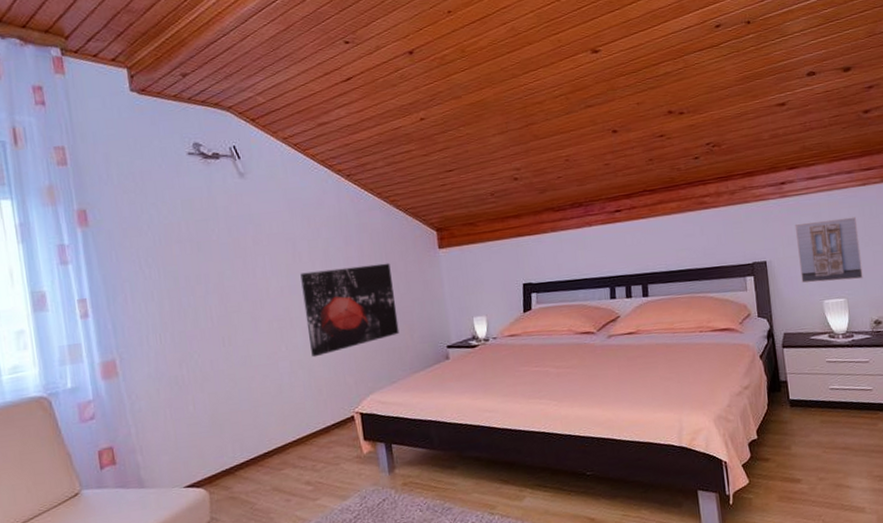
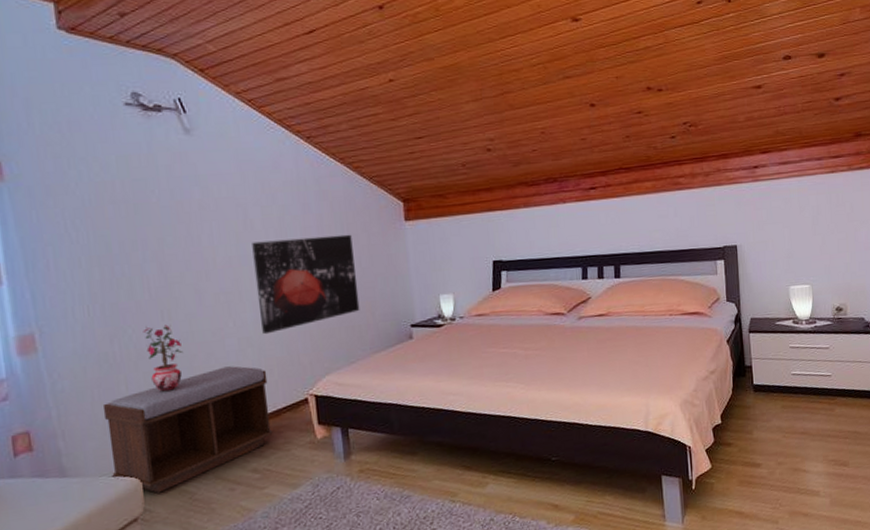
bench: none [174,386,323,503] -> present [102,366,273,493]
potted plant: none [207,349,243,412] -> present [143,324,184,393]
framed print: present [794,216,863,283] -> none [765,203,827,269]

